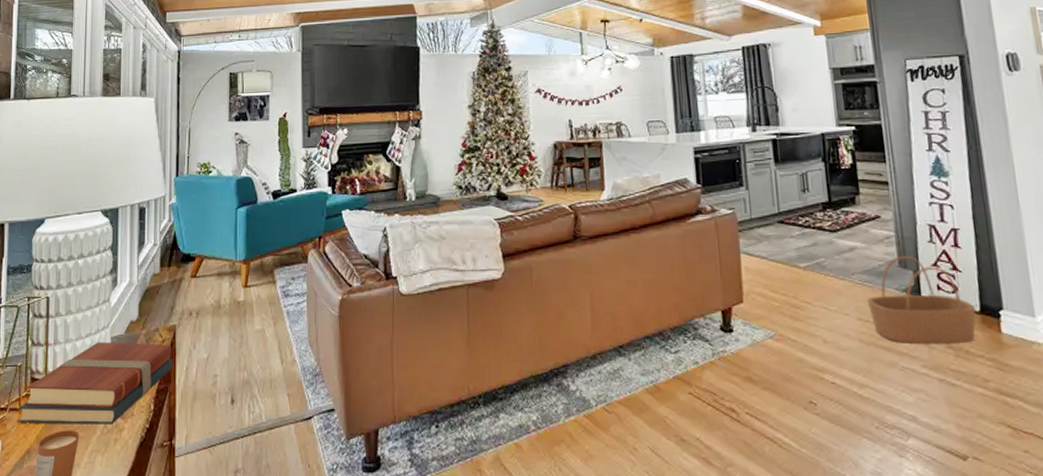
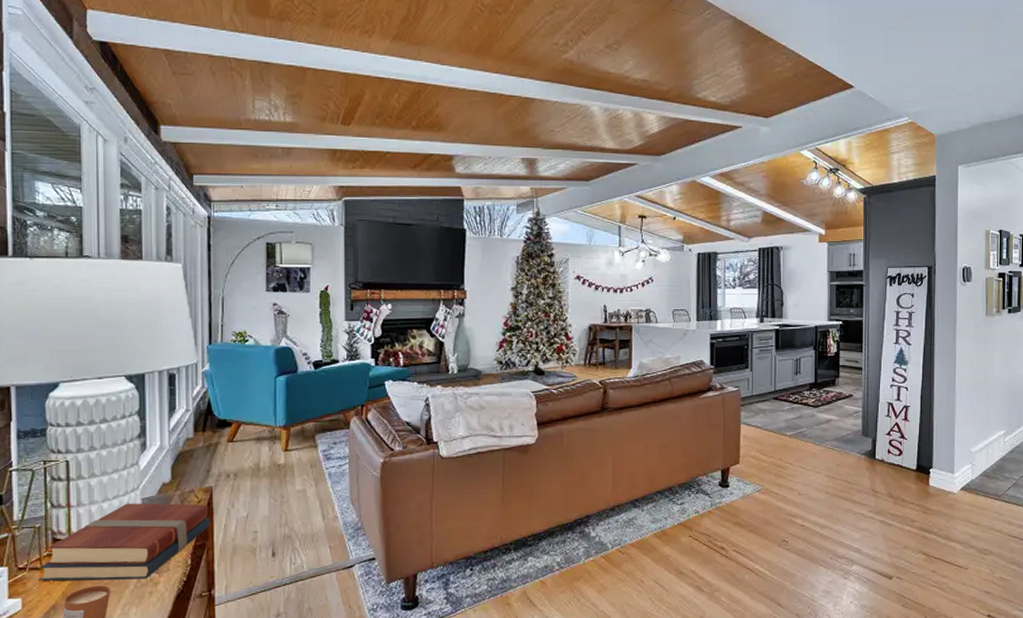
basket: present [866,255,976,343] -> none [834,426,914,494]

